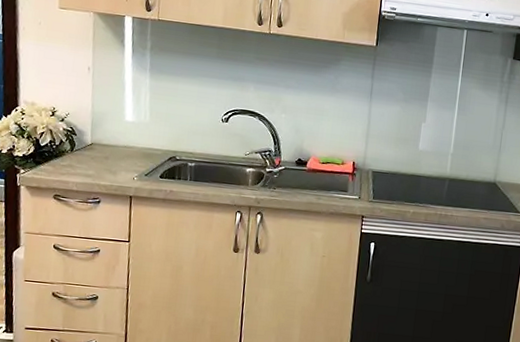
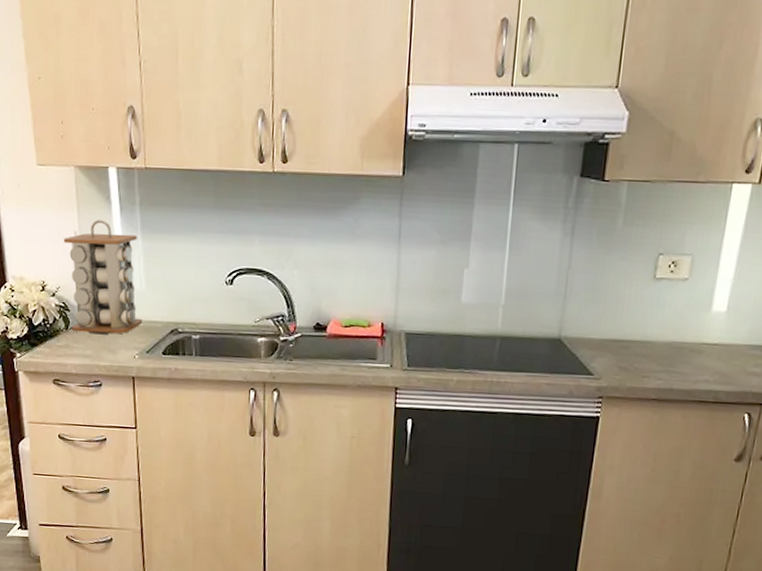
spice rack: none [76,58,146,158] -> present [63,219,143,335]

